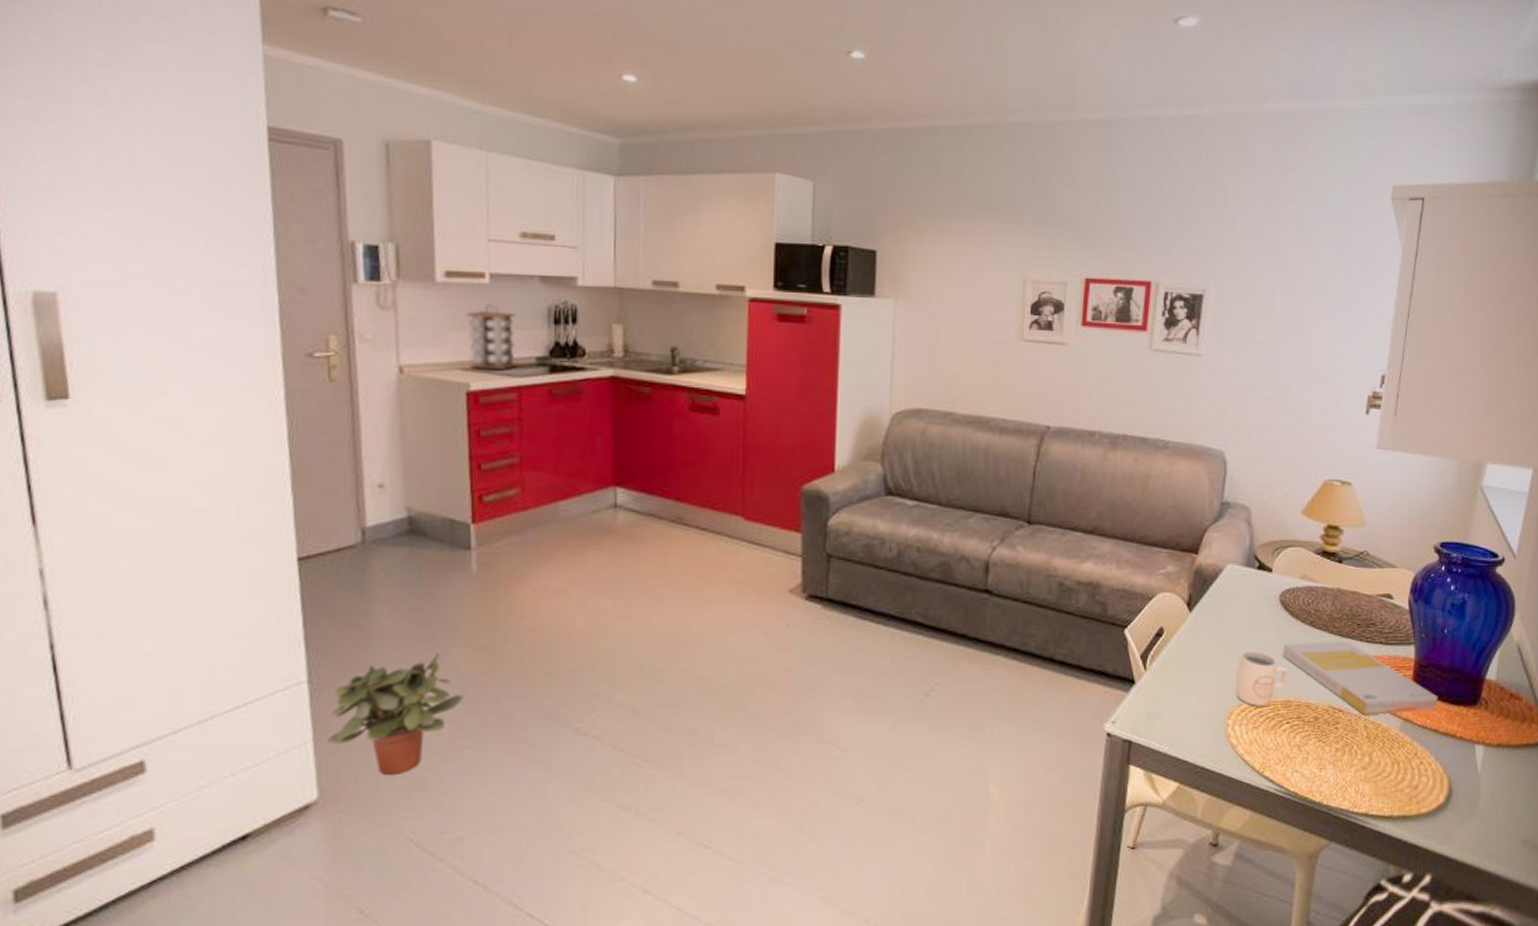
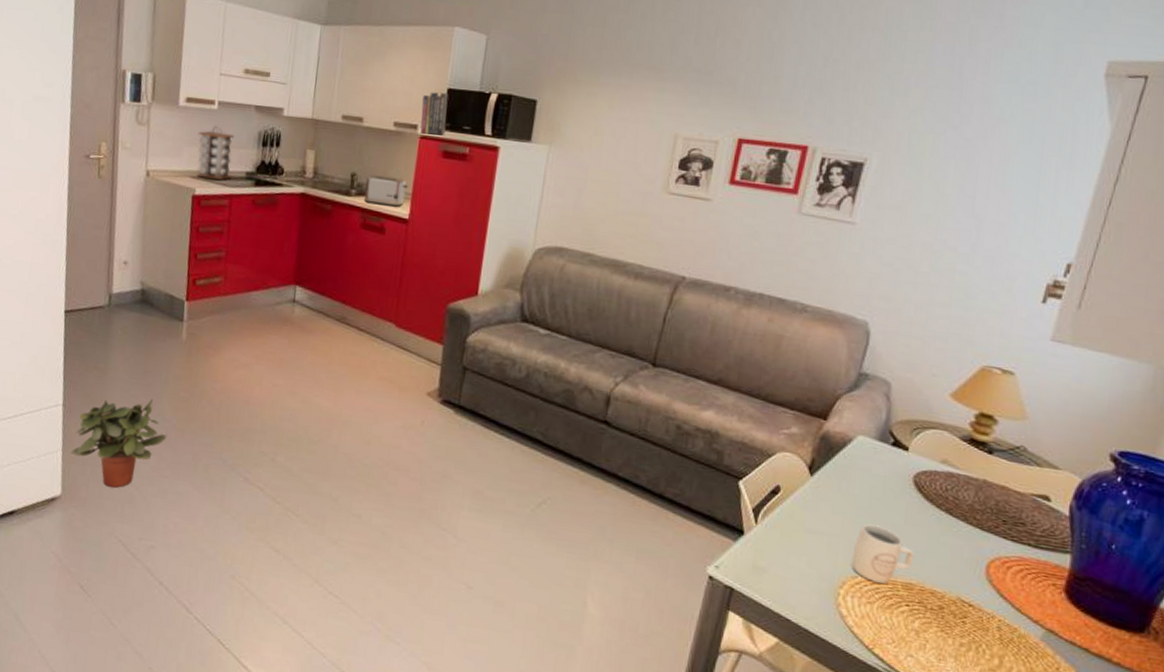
toaster: none [690,348,741,383] -> present [364,175,408,208]
books: none [747,248,778,296] -> present [420,92,449,136]
book: present [1283,641,1438,716] -> none [910,526,1094,628]

